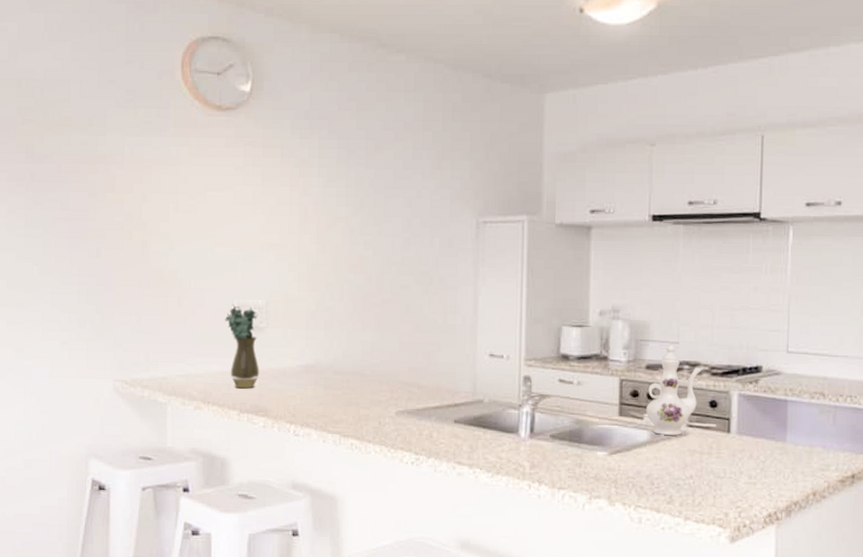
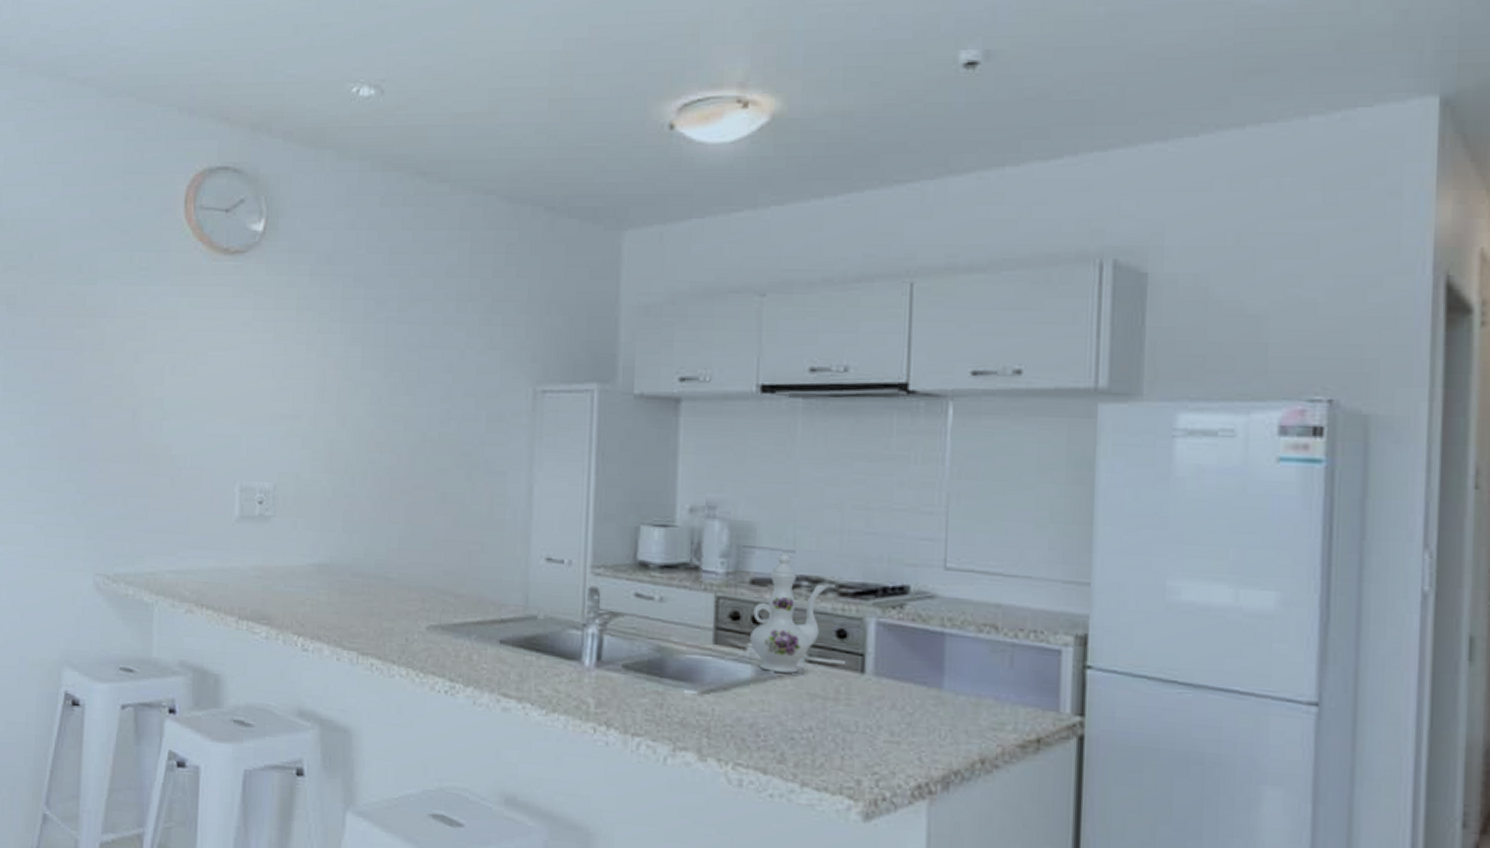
vase: present [225,304,260,389] -> none [225,486,264,590]

